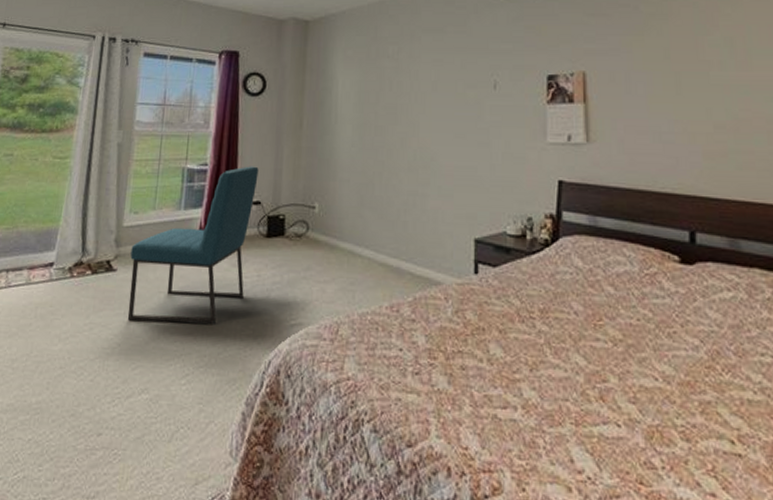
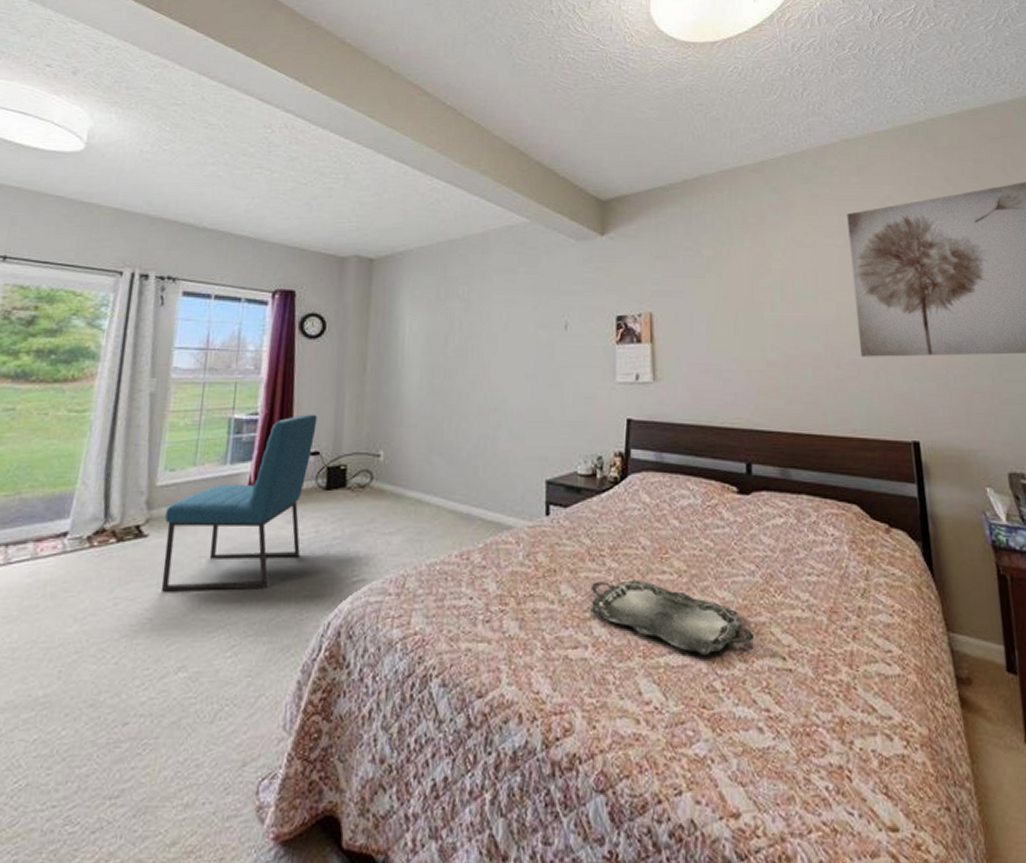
serving tray: none [520,343,697,429] -> present [591,580,753,655]

